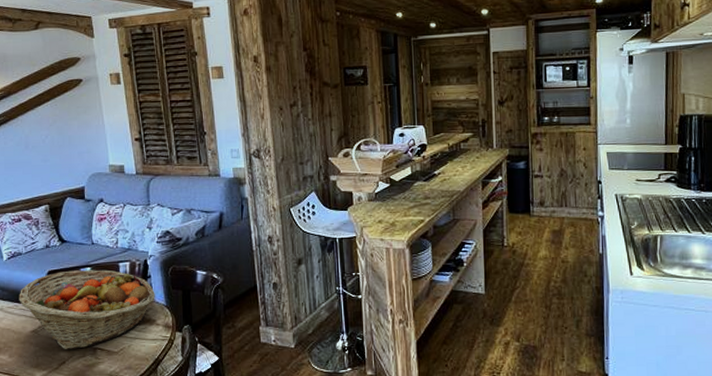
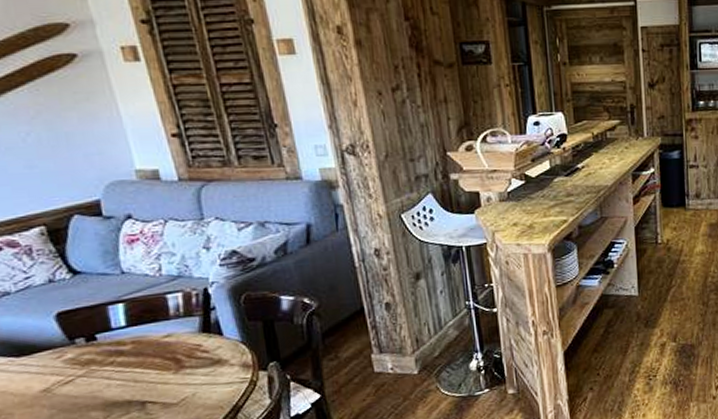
fruit basket: present [19,269,155,350] -> none [13,304,225,409]

